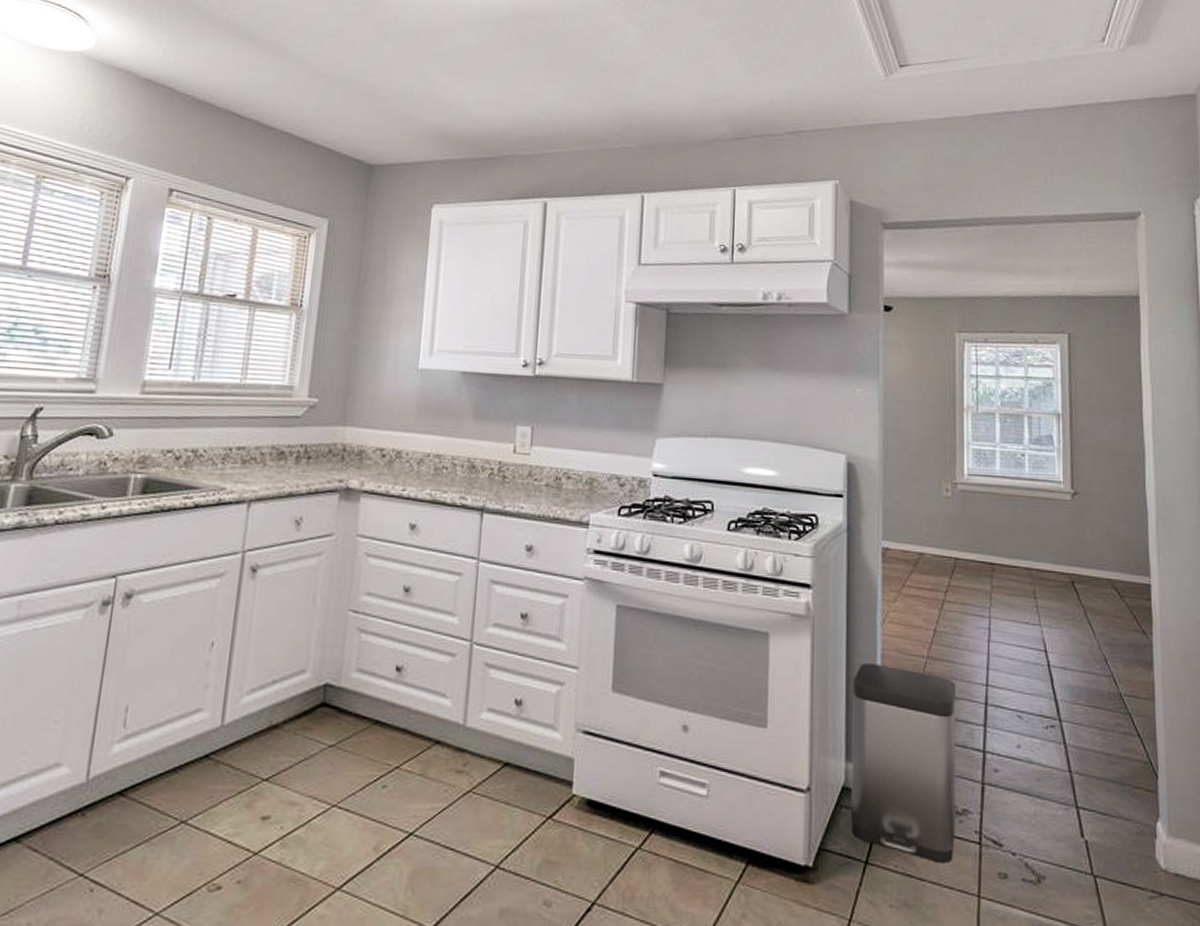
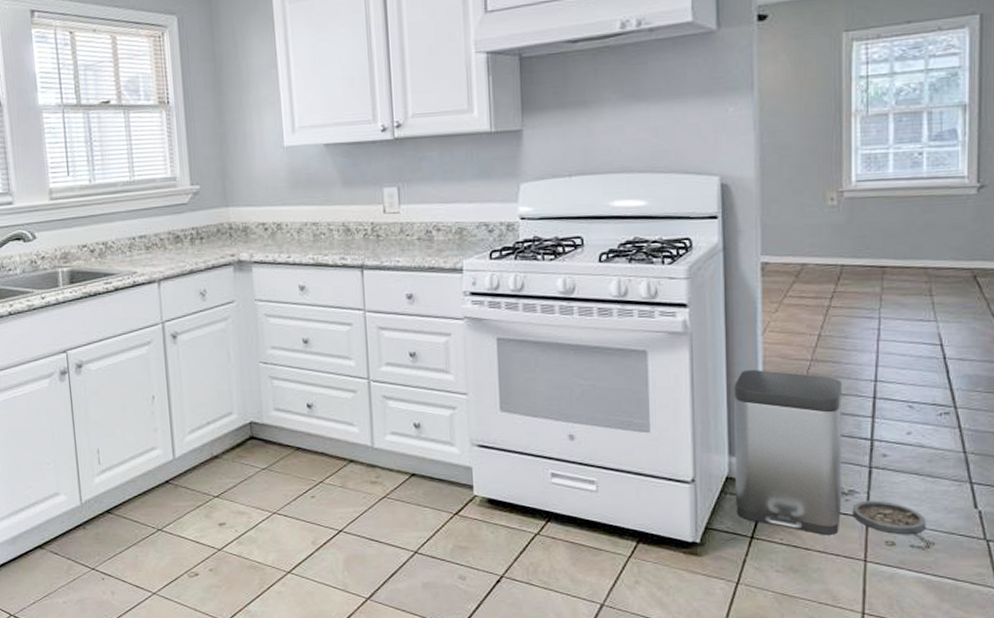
pet bowl: none [965,822,1036,865] -> present [852,500,925,534]

